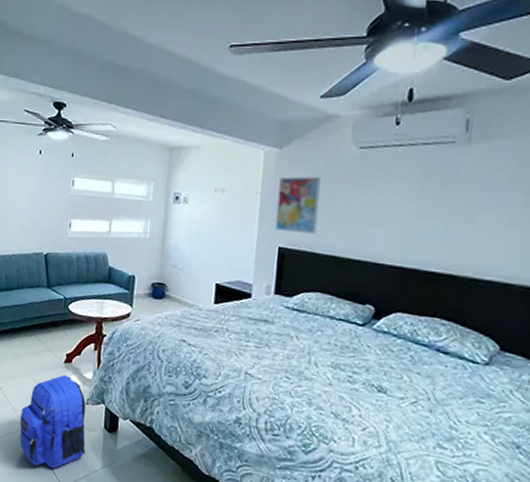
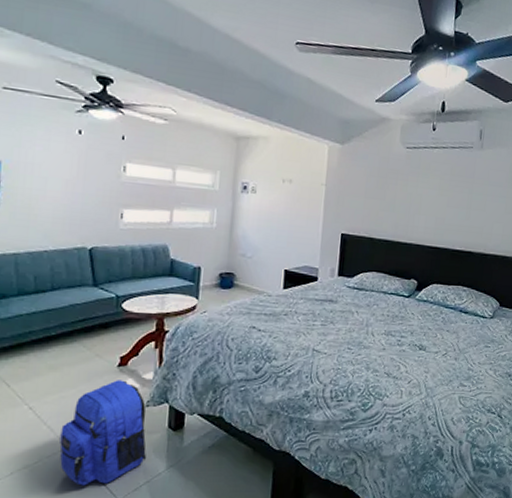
wall art: present [275,176,321,234] -> none [338,170,376,221]

